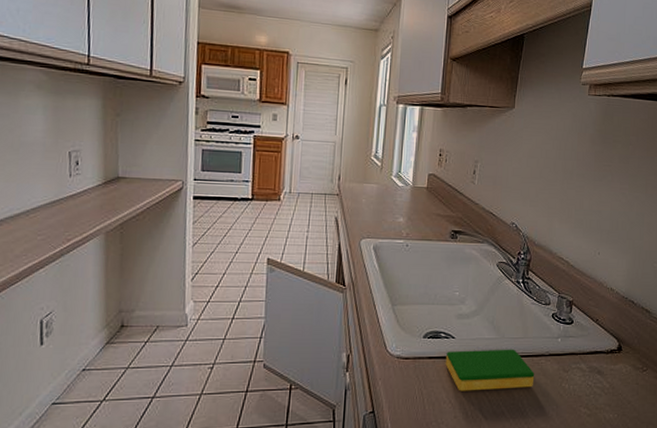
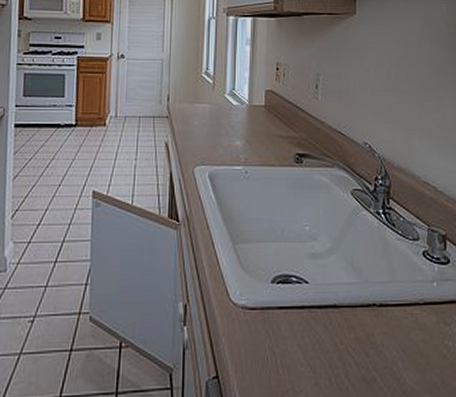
dish sponge: present [445,349,535,391] -> none [299,296,409,351]

